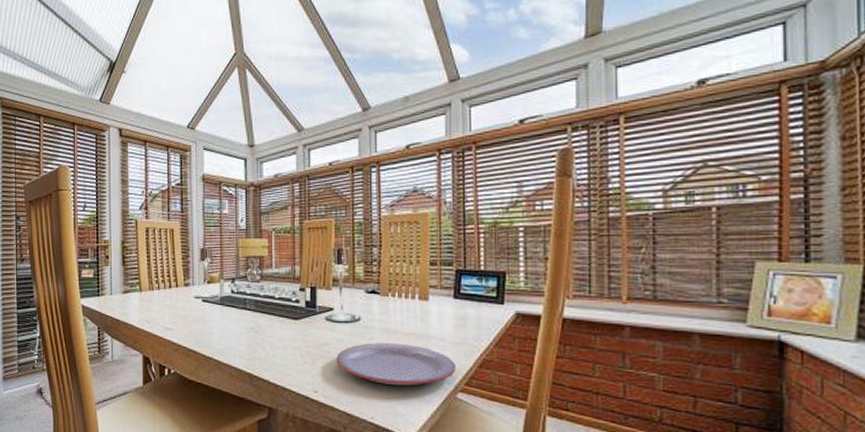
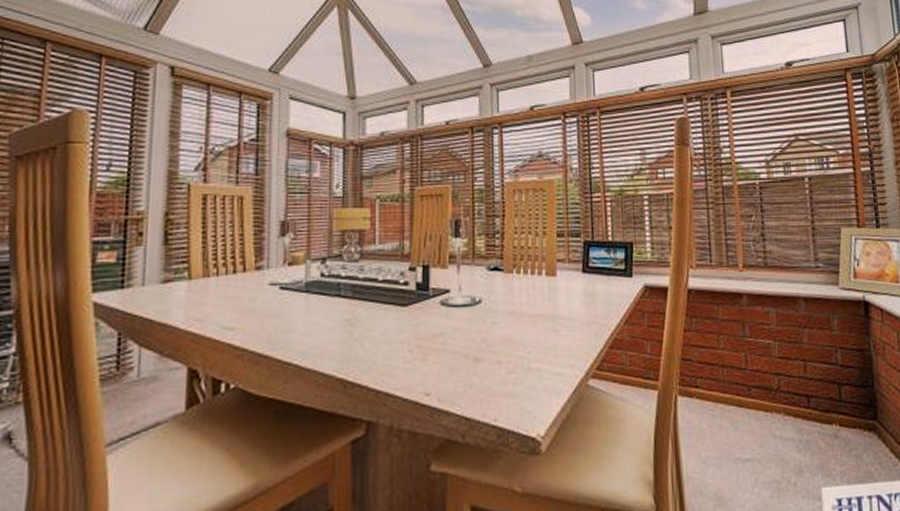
plate: present [336,343,457,386] -> none [453,327,587,378]

